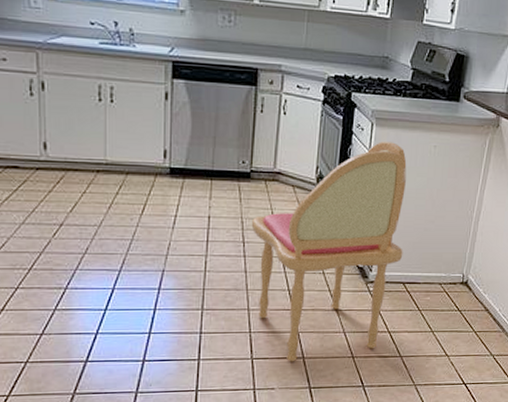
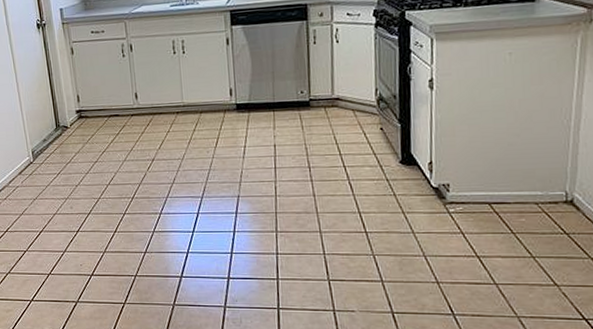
dining chair: present [251,142,407,362] -> none [315,55,485,285]

